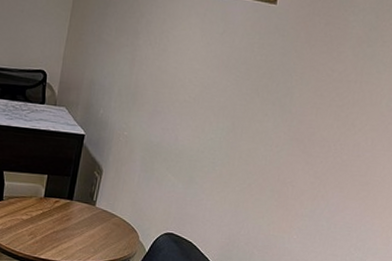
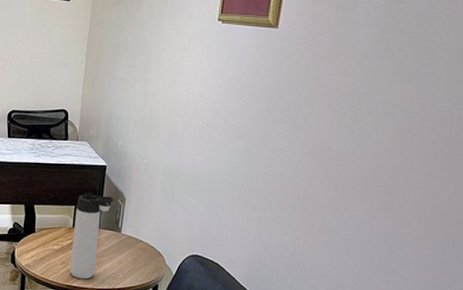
thermos bottle: none [37,162,91,252] -> present [69,193,114,280]

